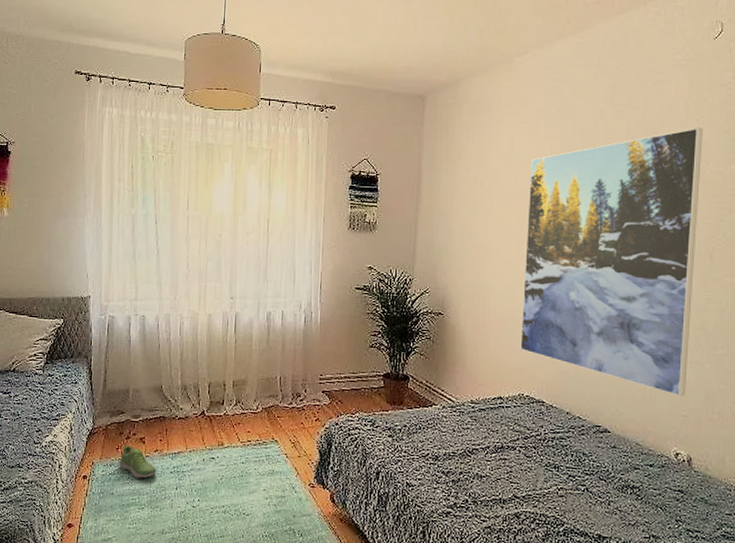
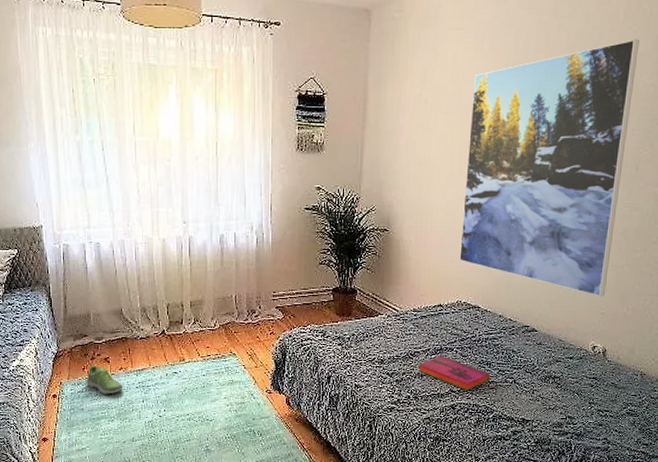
hardback book: none [478,454,559,498] -> present [419,355,490,391]

